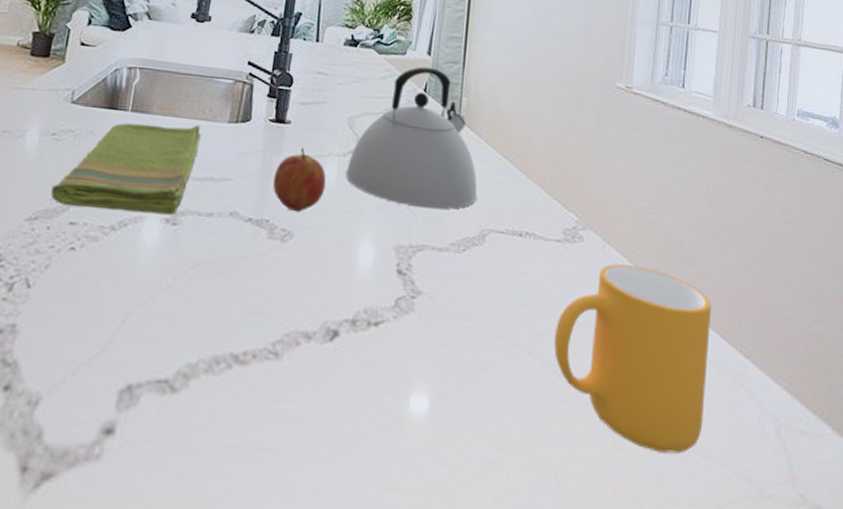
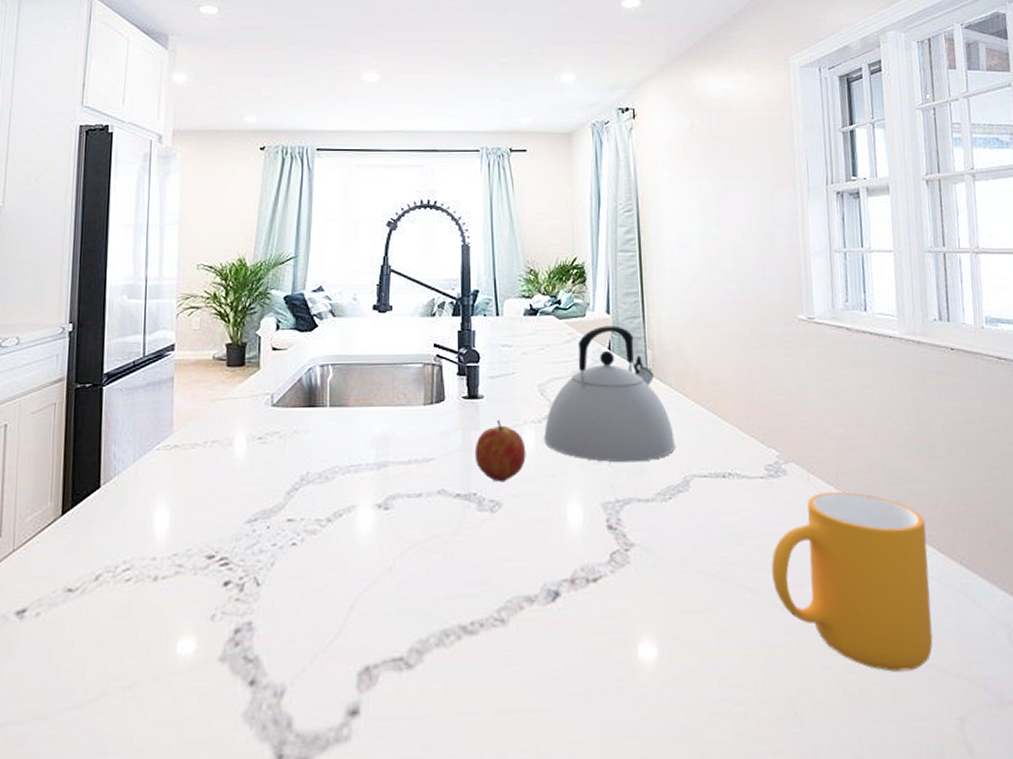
dish towel: present [50,123,202,216] -> none [266,411,400,505]

